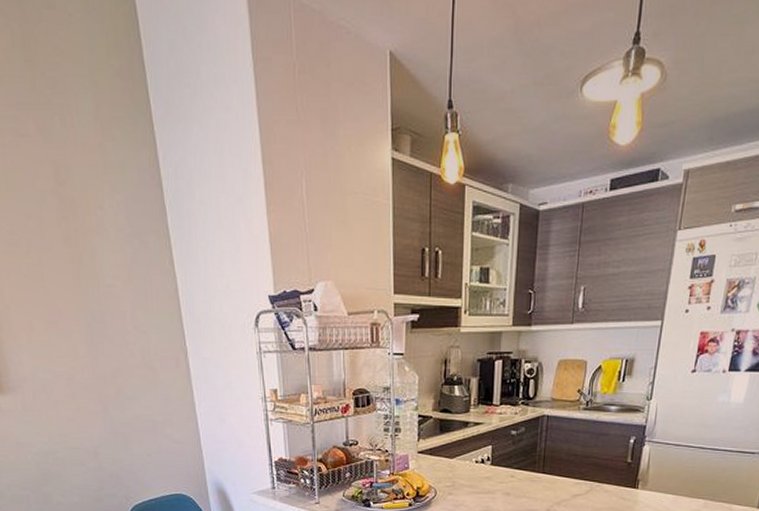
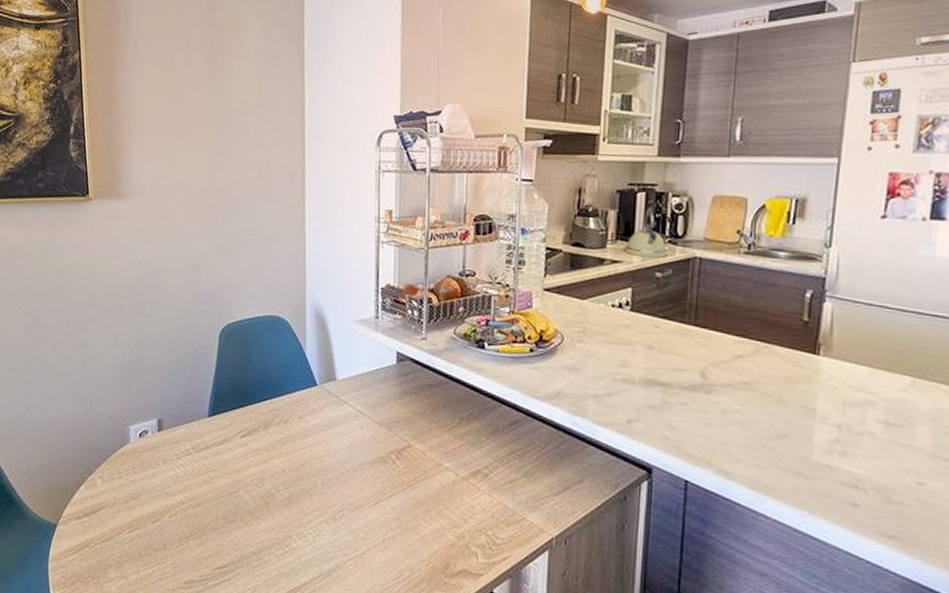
kettle: none [484,374,521,419] -> present [623,208,668,259]

